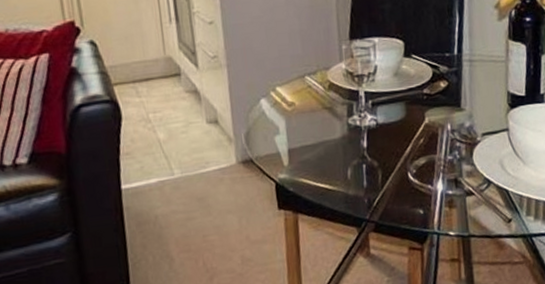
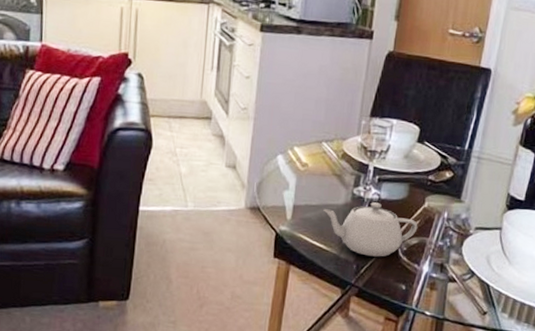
teapot: none [320,128,423,187] -> present [323,202,418,257]

